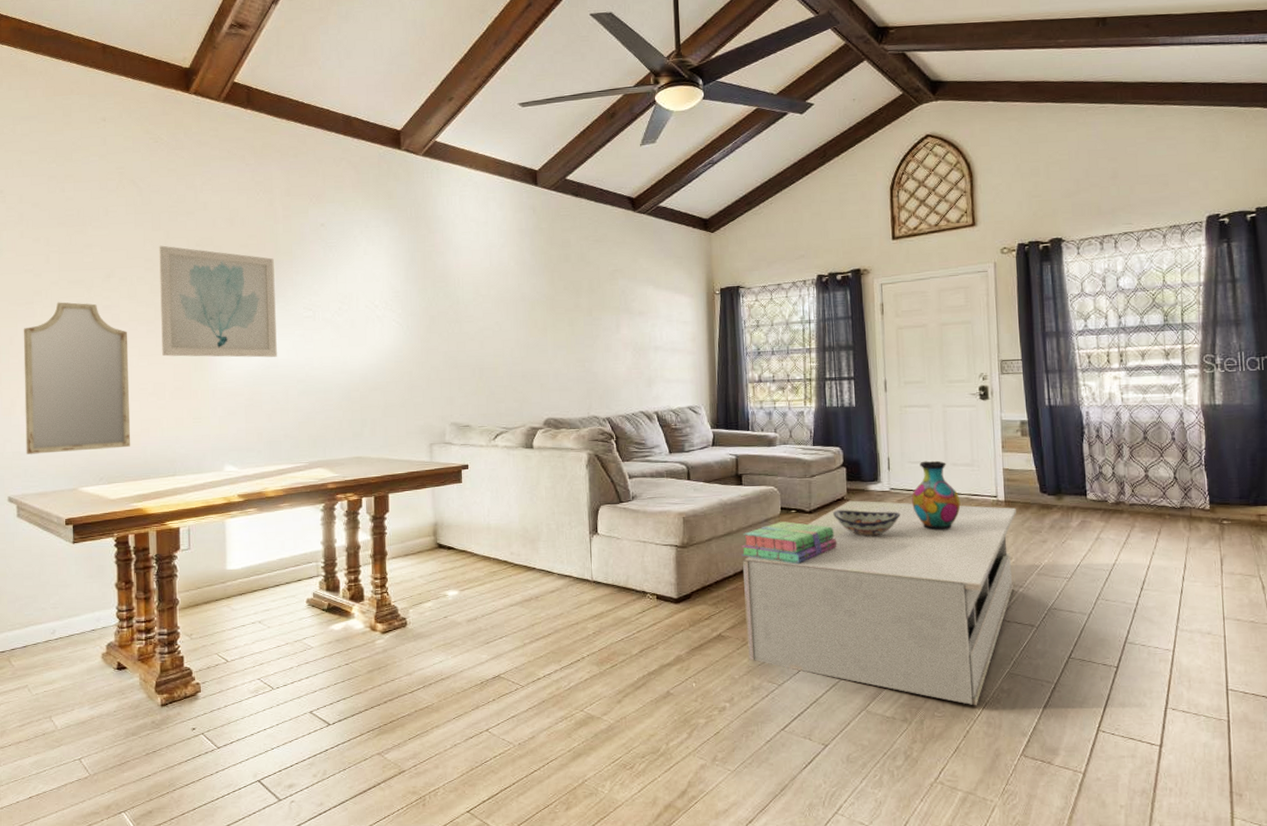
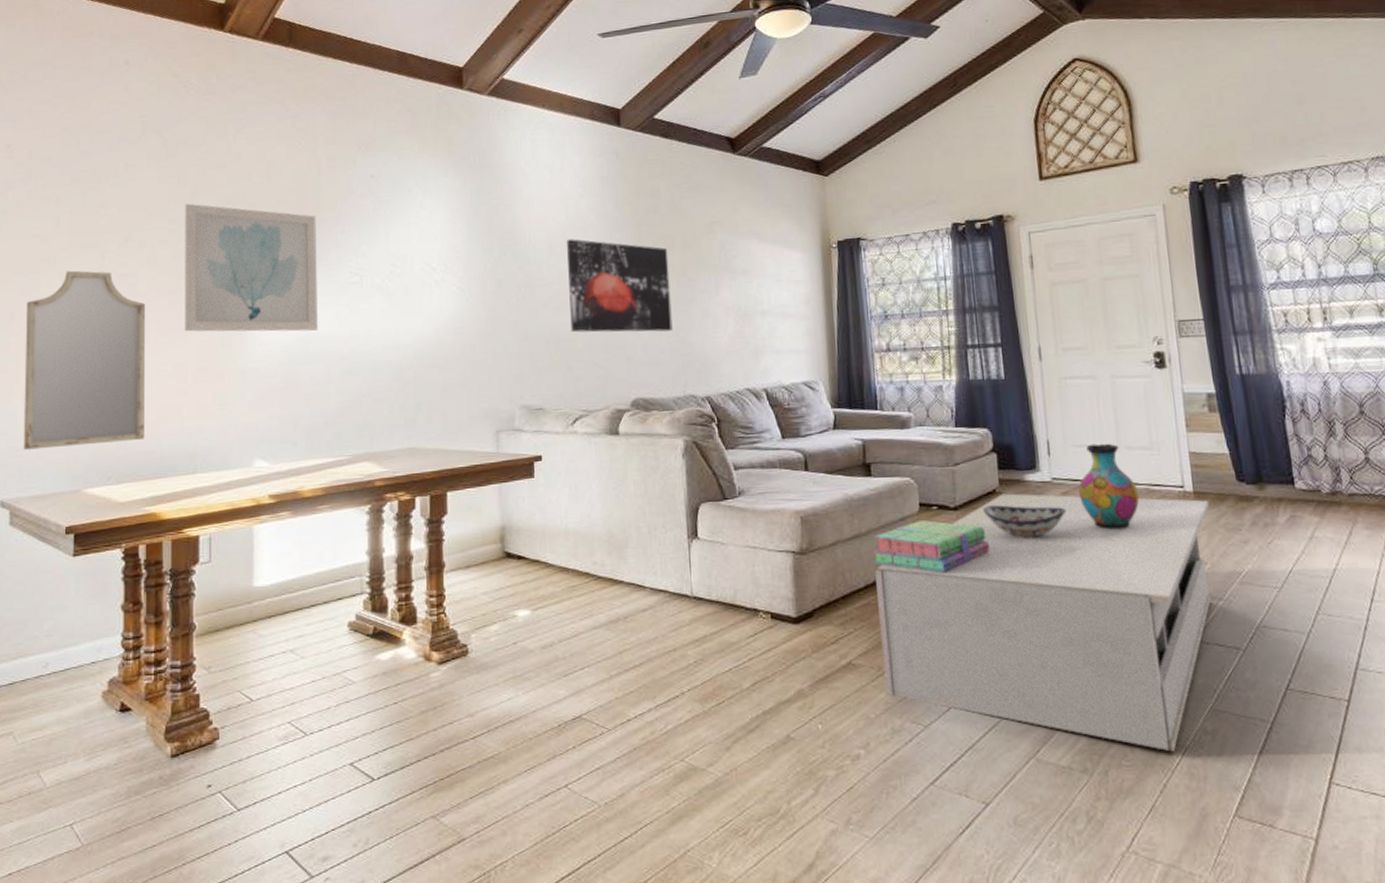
wall art: none [490,282,580,363] -> present [567,238,673,333]

